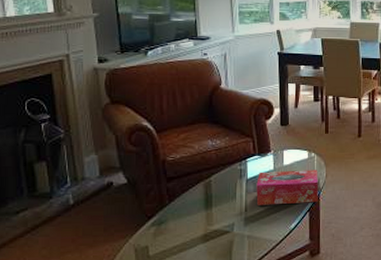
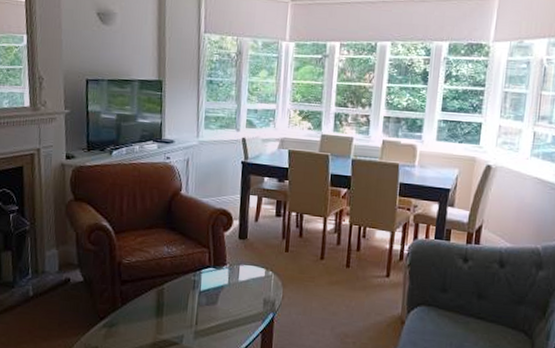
tissue box: present [256,170,318,205] -> none [208,285,274,325]

